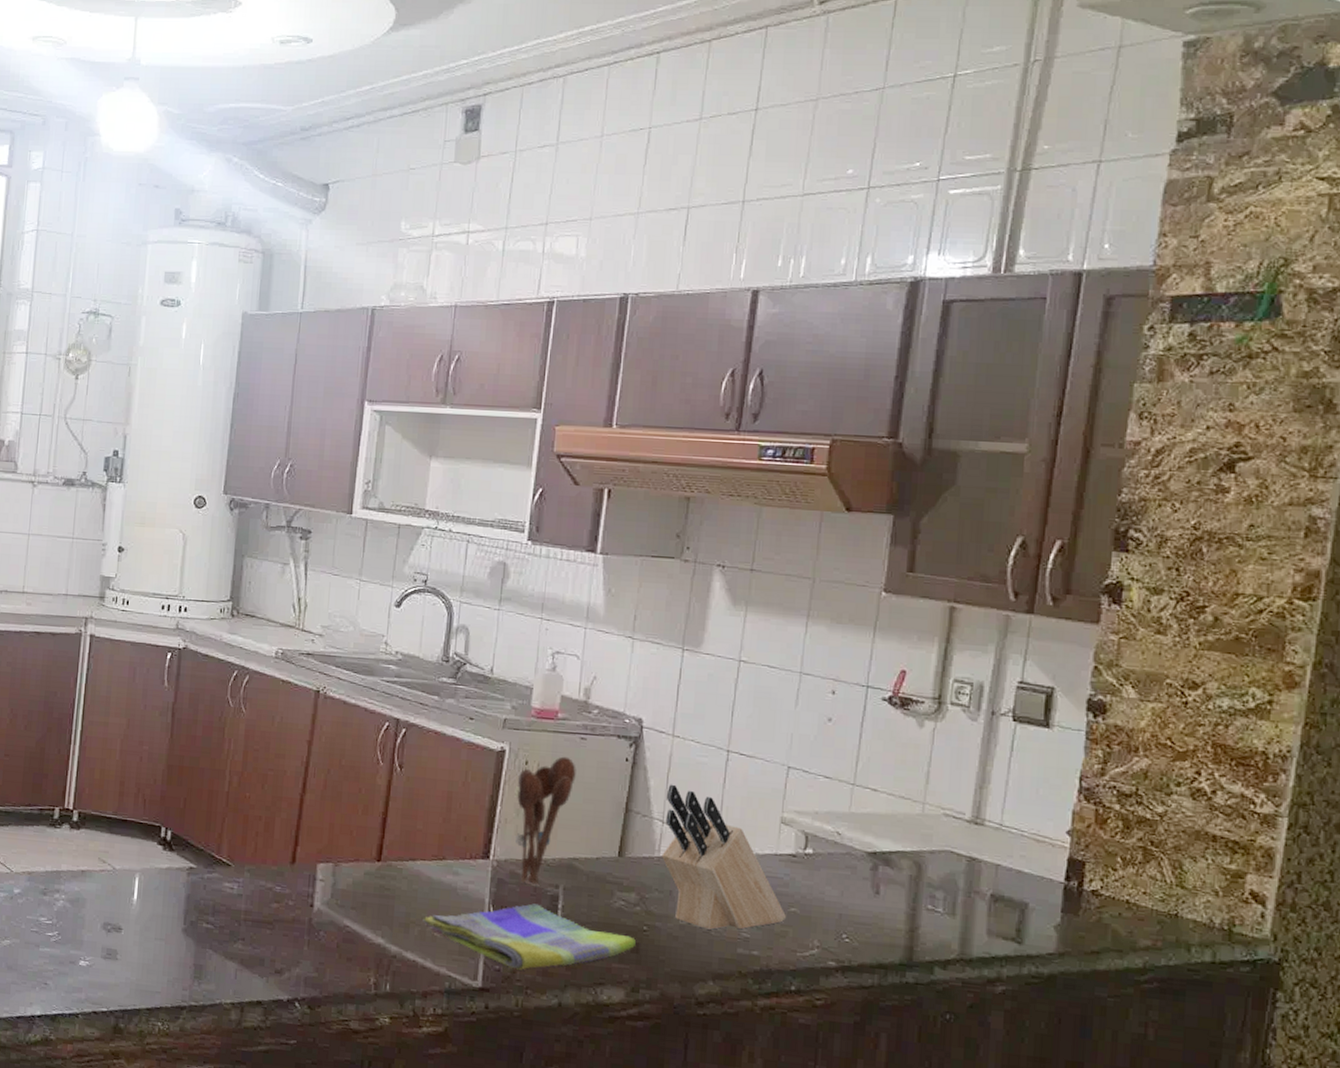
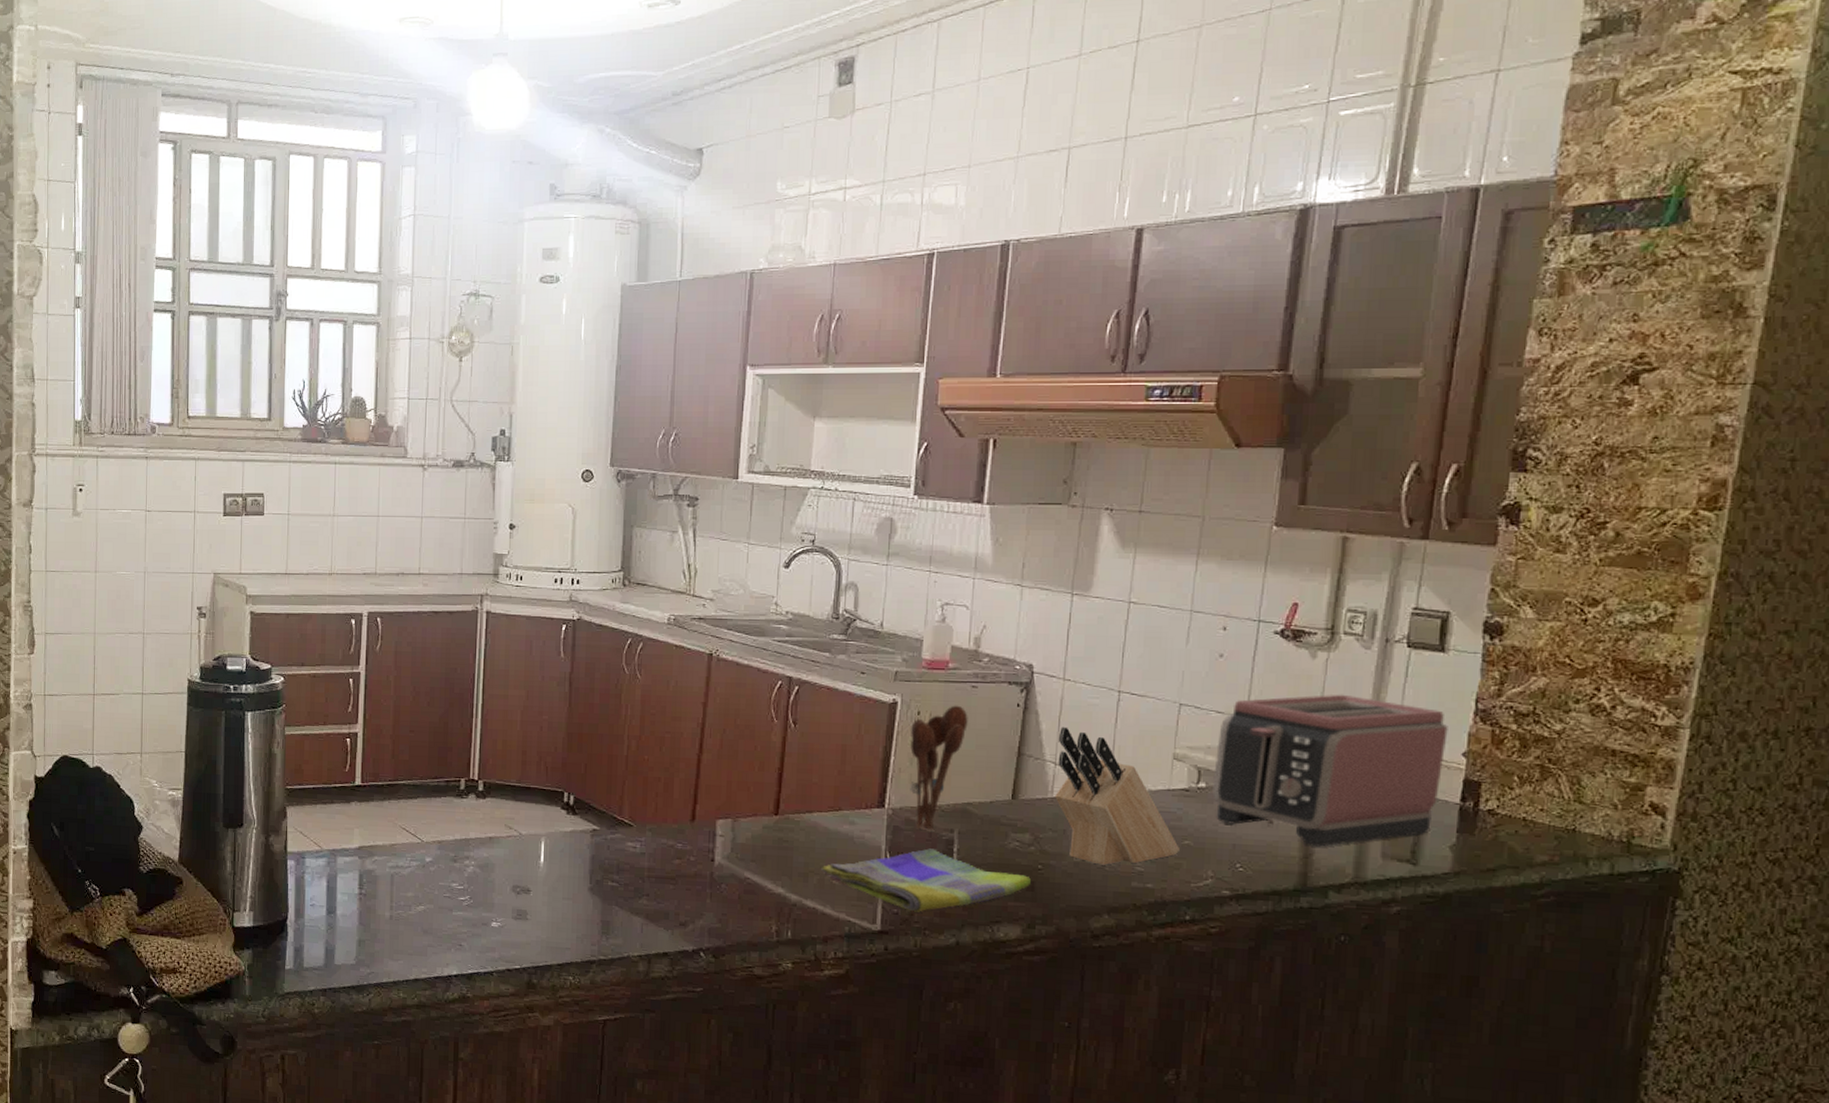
toaster: none [819,765,1053,921] -> present [1212,694,1448,847]

